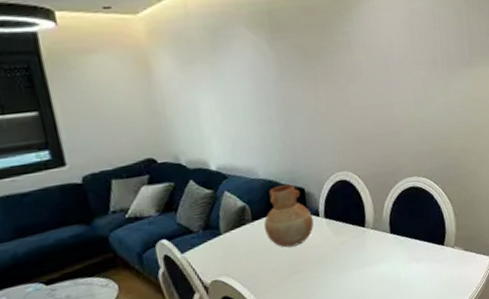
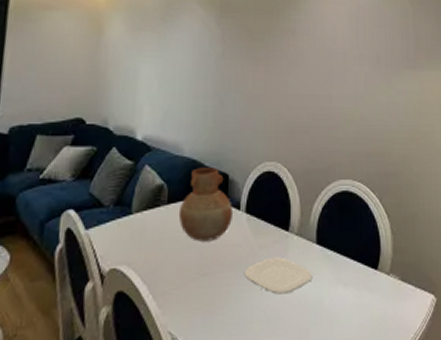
plate: none [331,248,390,277] -> present [245,257,313,294]

